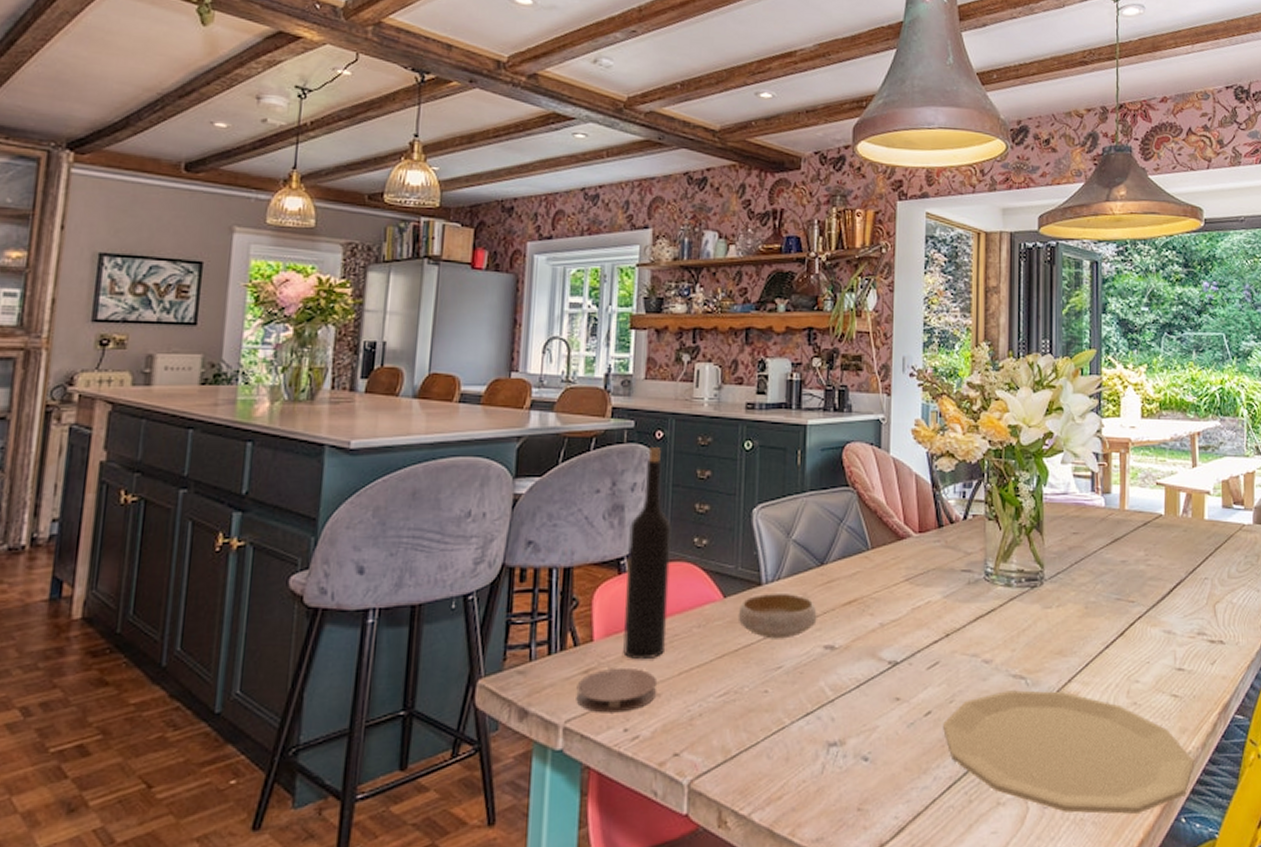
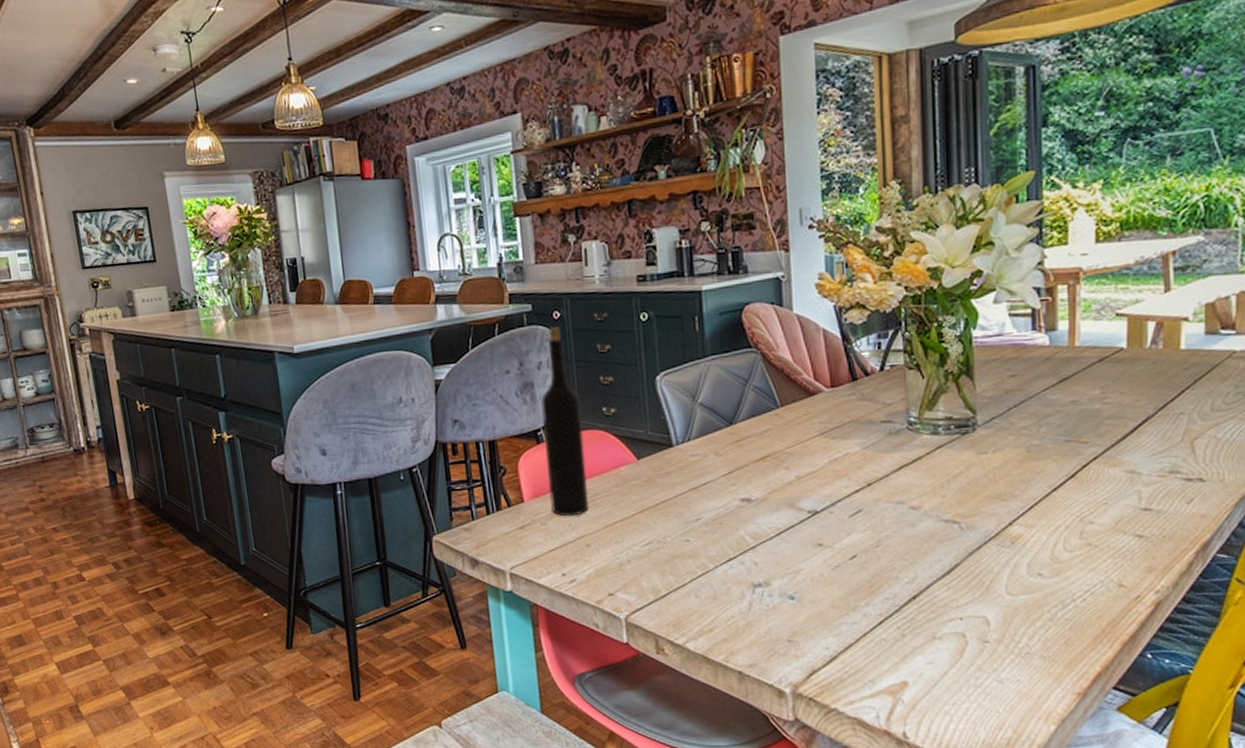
coaster: present [576,667,658,713] -> none [515,523,587,561]
bowl: present [737,594,817,639] -> none [652,453,731,495]
plate: present [943,690,1194,815] -> none [870,534,1162,650]

